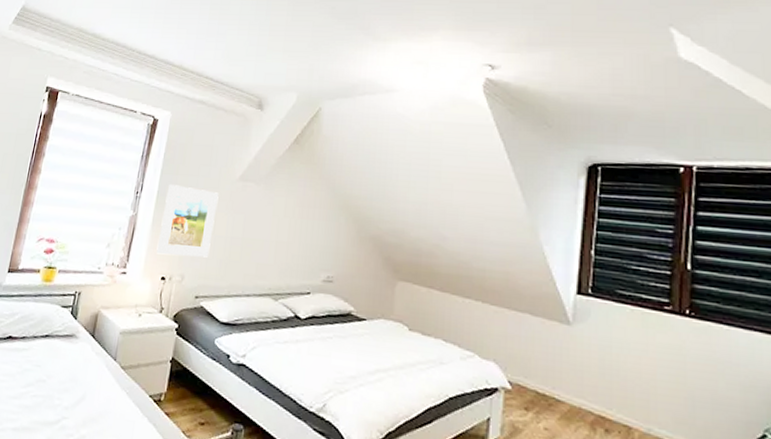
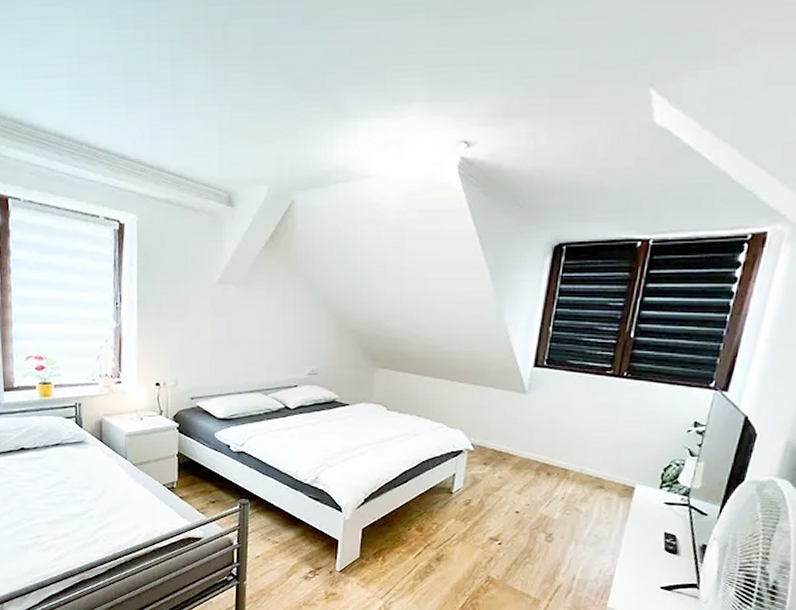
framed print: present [156,184,219,258] -> none [146,293,200,363]

